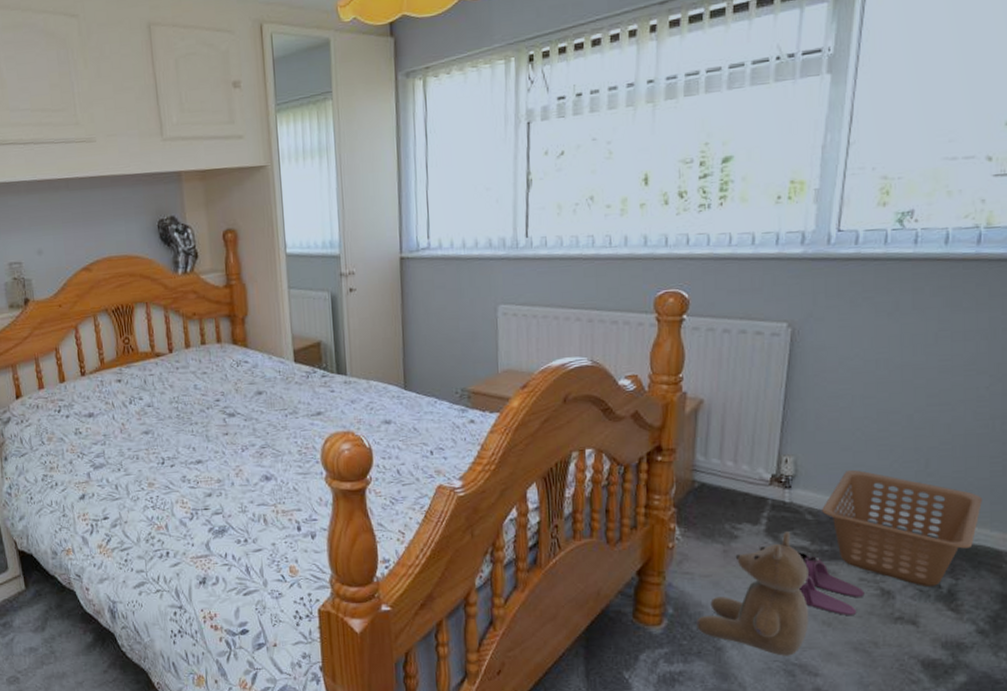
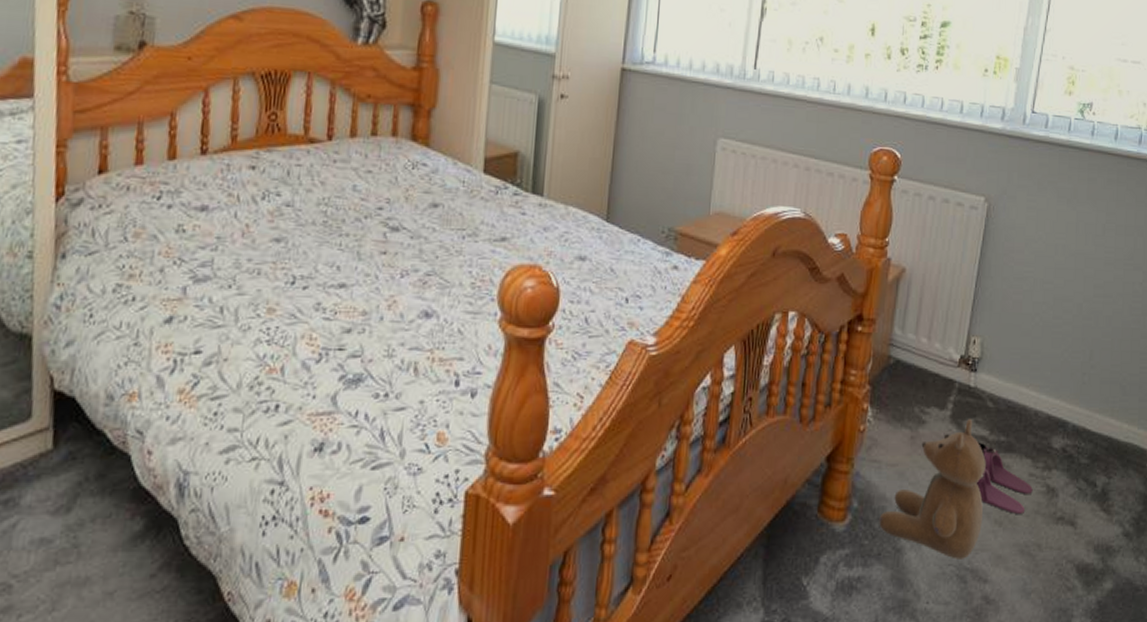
laundry basket: present [822,470,982,588] -> none [1002,357,1133,486]

